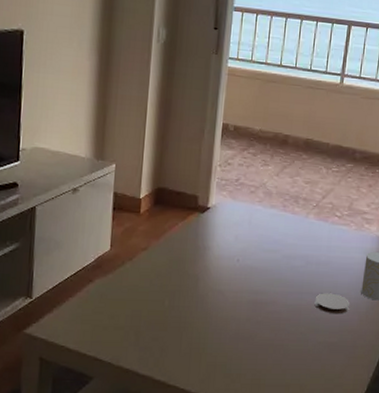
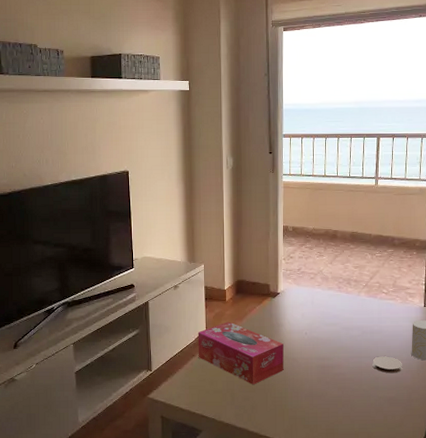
tissue box: none [97,240,209,321] -> present [197,322,284,384]

